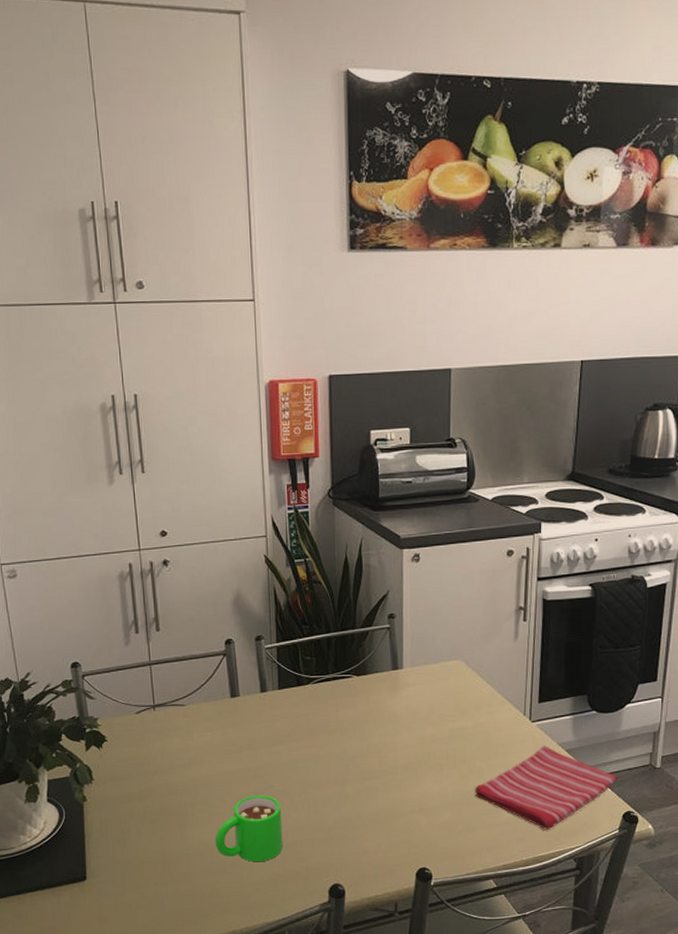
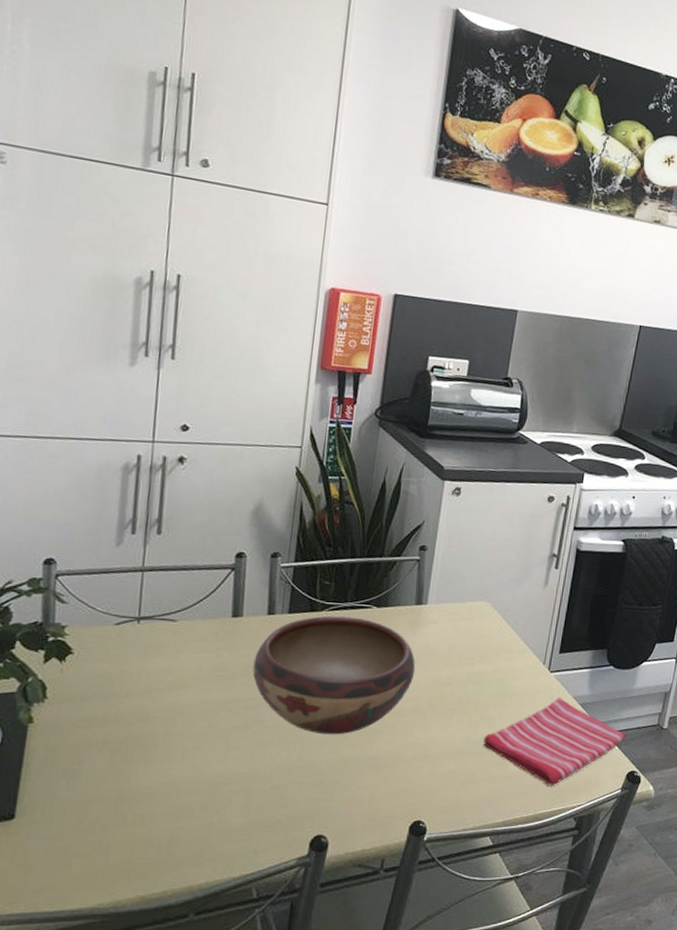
mug: present [215,795,283,862] -> none [185,729,271,806]
decorative bowl: none [255,687,401,795] -> present [252,615,416,735]

